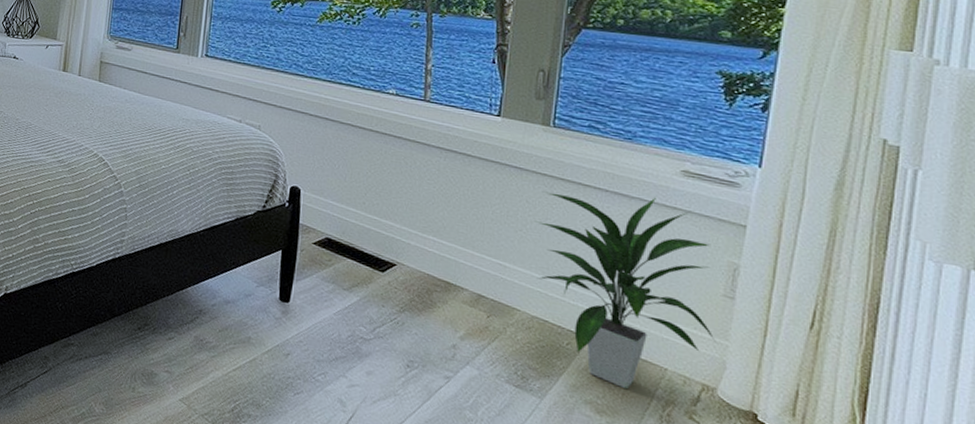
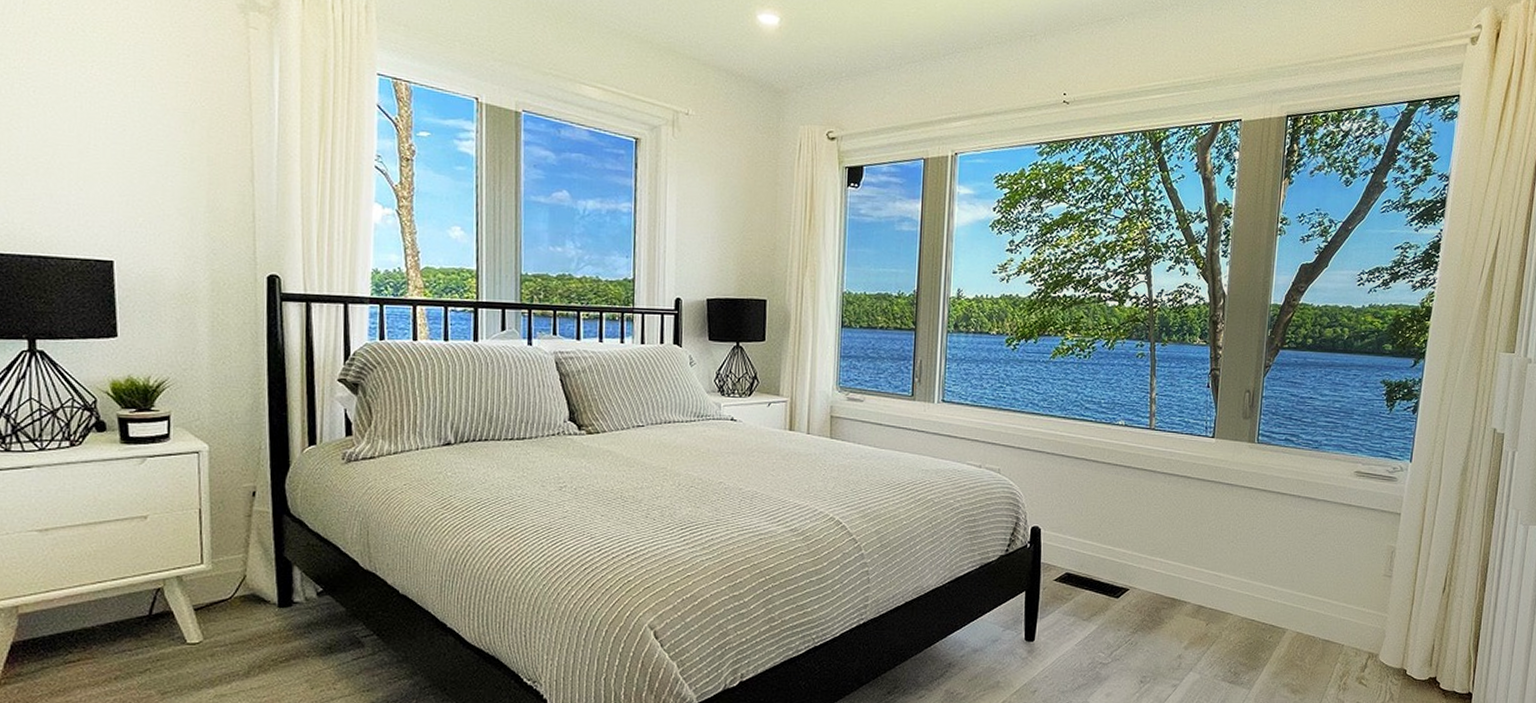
indoor plant: present [535,191,716,389] -> none [1244,497,1378,667]

